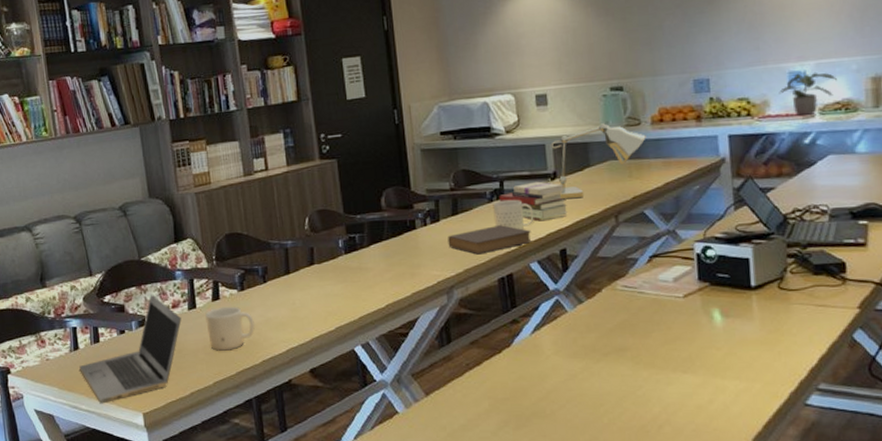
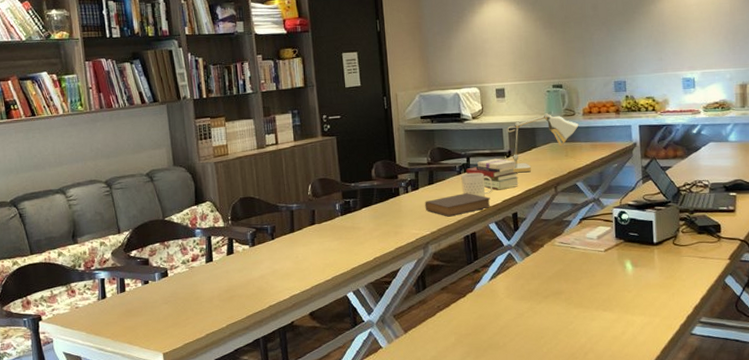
laptop: present [79,294,182,404] -> none [106,249,200,346]
mug: present [205,306,256,351] -> none [221,259,264,298]
potted plant: present [779,73,837,116] -> none [675,79,716,112]

